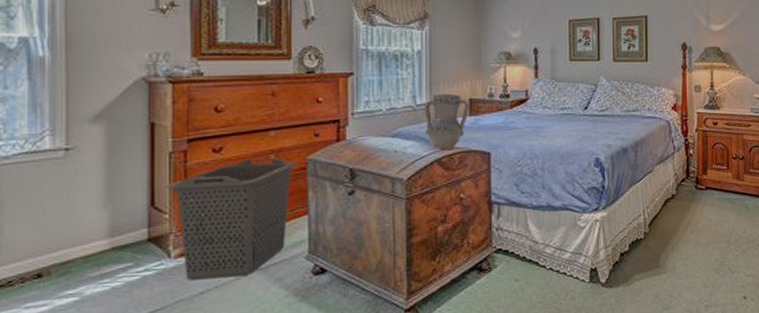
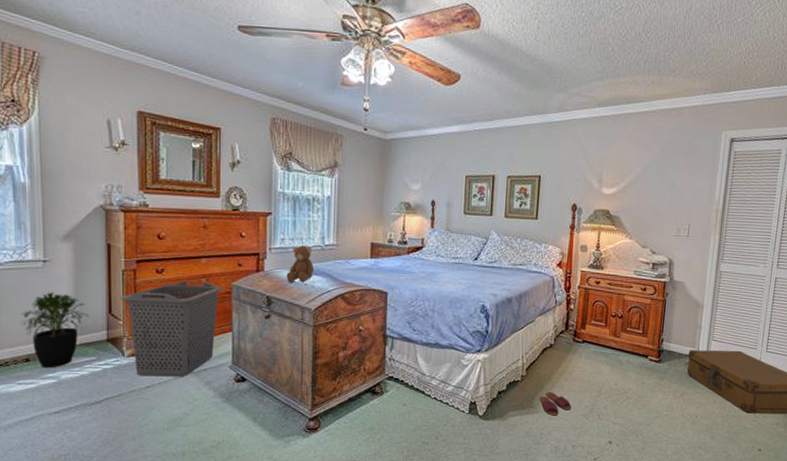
potted plant: none [31,185,124,284] -> present [20,291,89,368]
teddy bear: none [372,108,404,152] -> present [286,246,313,283]
vase: present [424,93,470,149] -> none [331,236,371,286]
slippers: none [665,248,700,275] -> present [539,392,571,416]

